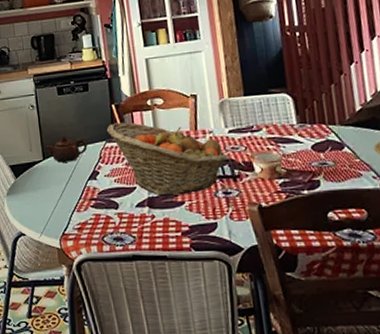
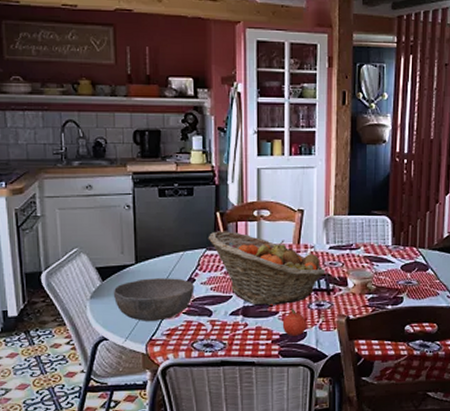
bowl: none [26,171,99,216] -> present [113,278,194,321]
teapot: present [45,135,88,163] -> none [139,239,186,268]
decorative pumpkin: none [190,197,217,227] -> present [282,308,307,336]

